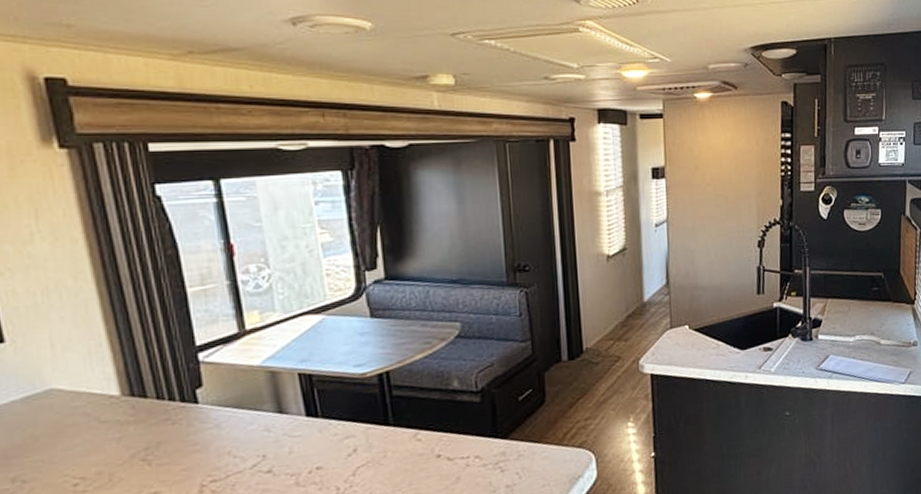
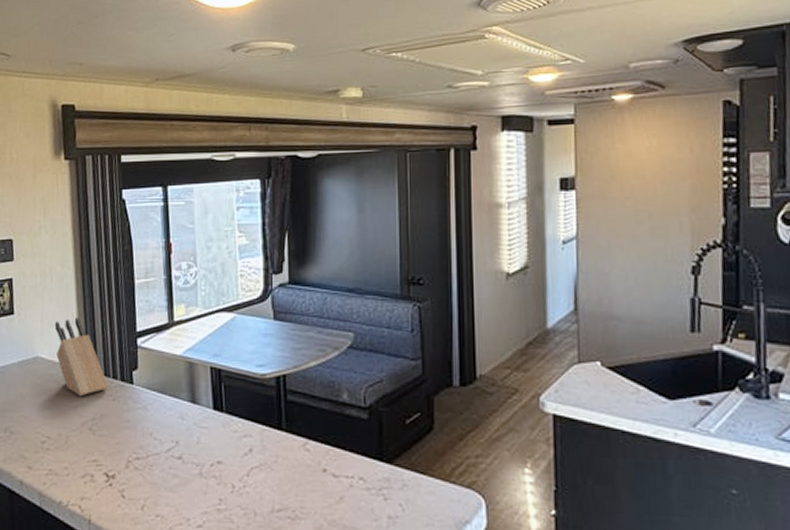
knife block: none [73,336,165,426] -> present [54,317,109,396]

